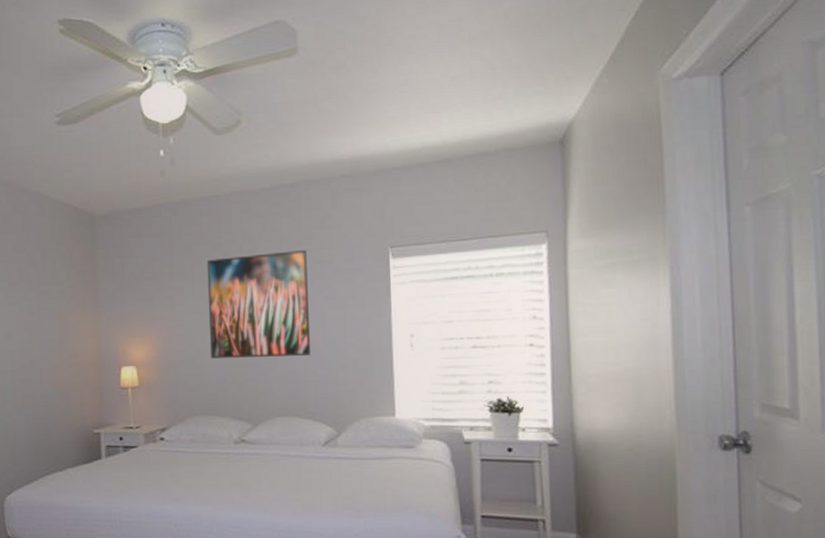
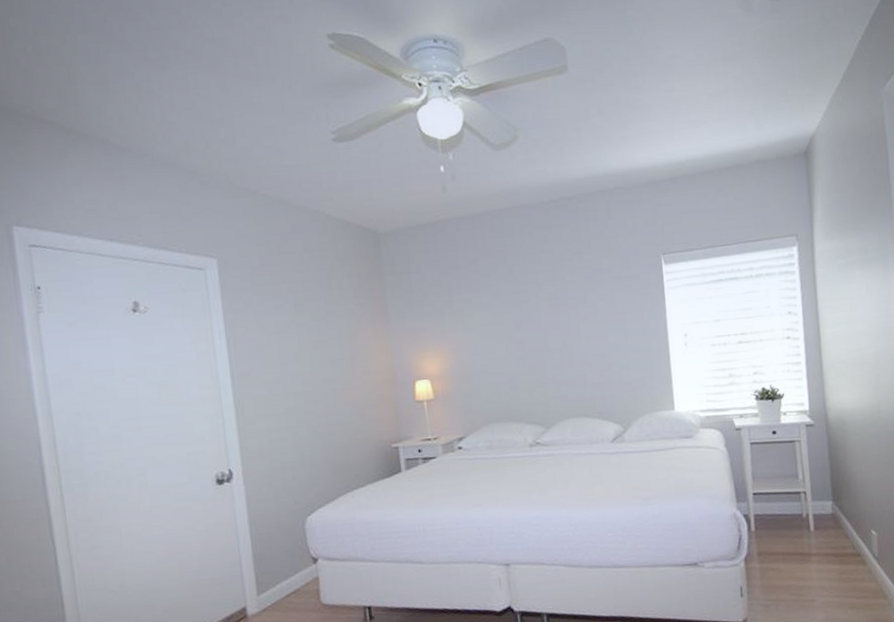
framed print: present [207,249,310,358] -> none [493,259,595,367]

